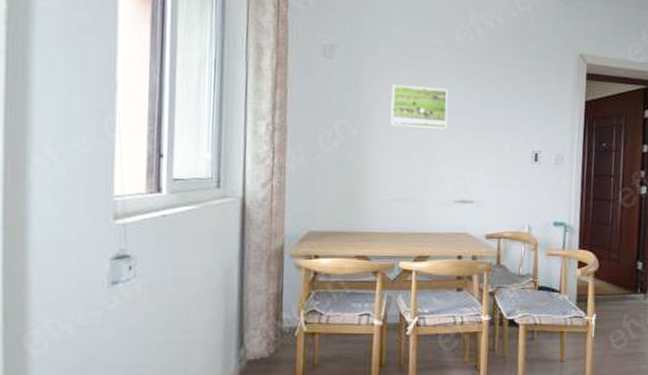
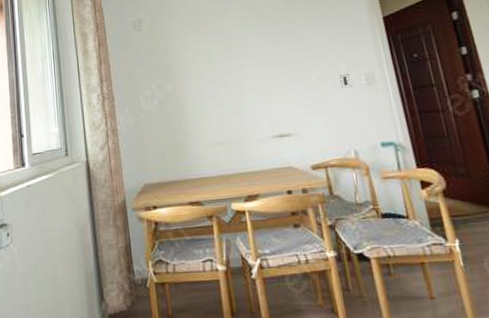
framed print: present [390,84,448,129] -> none [195,35,251,77]

